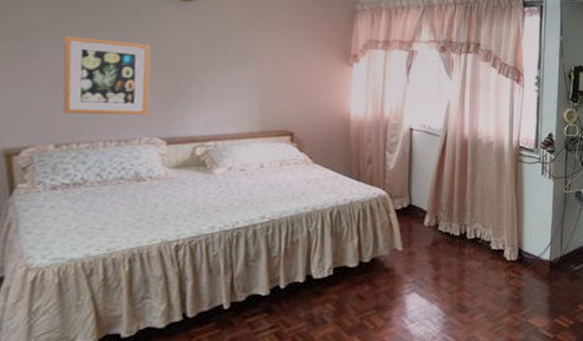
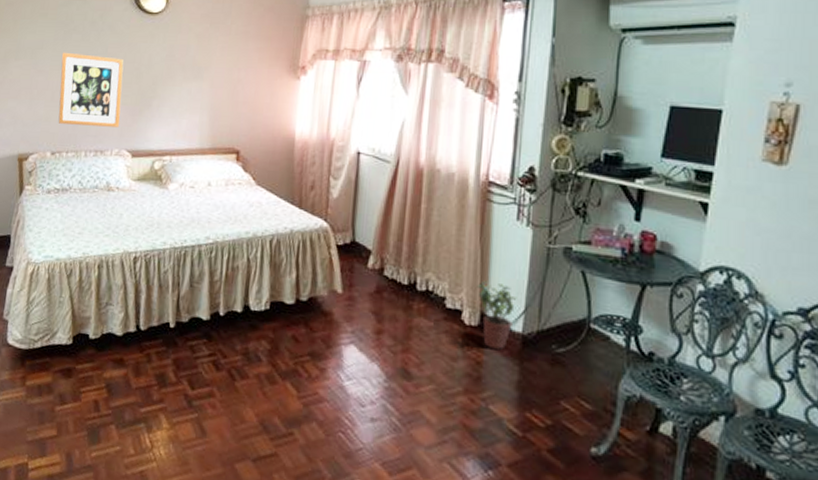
potted plant: none [514,224,545,275] -> present [476,280,517,349]

